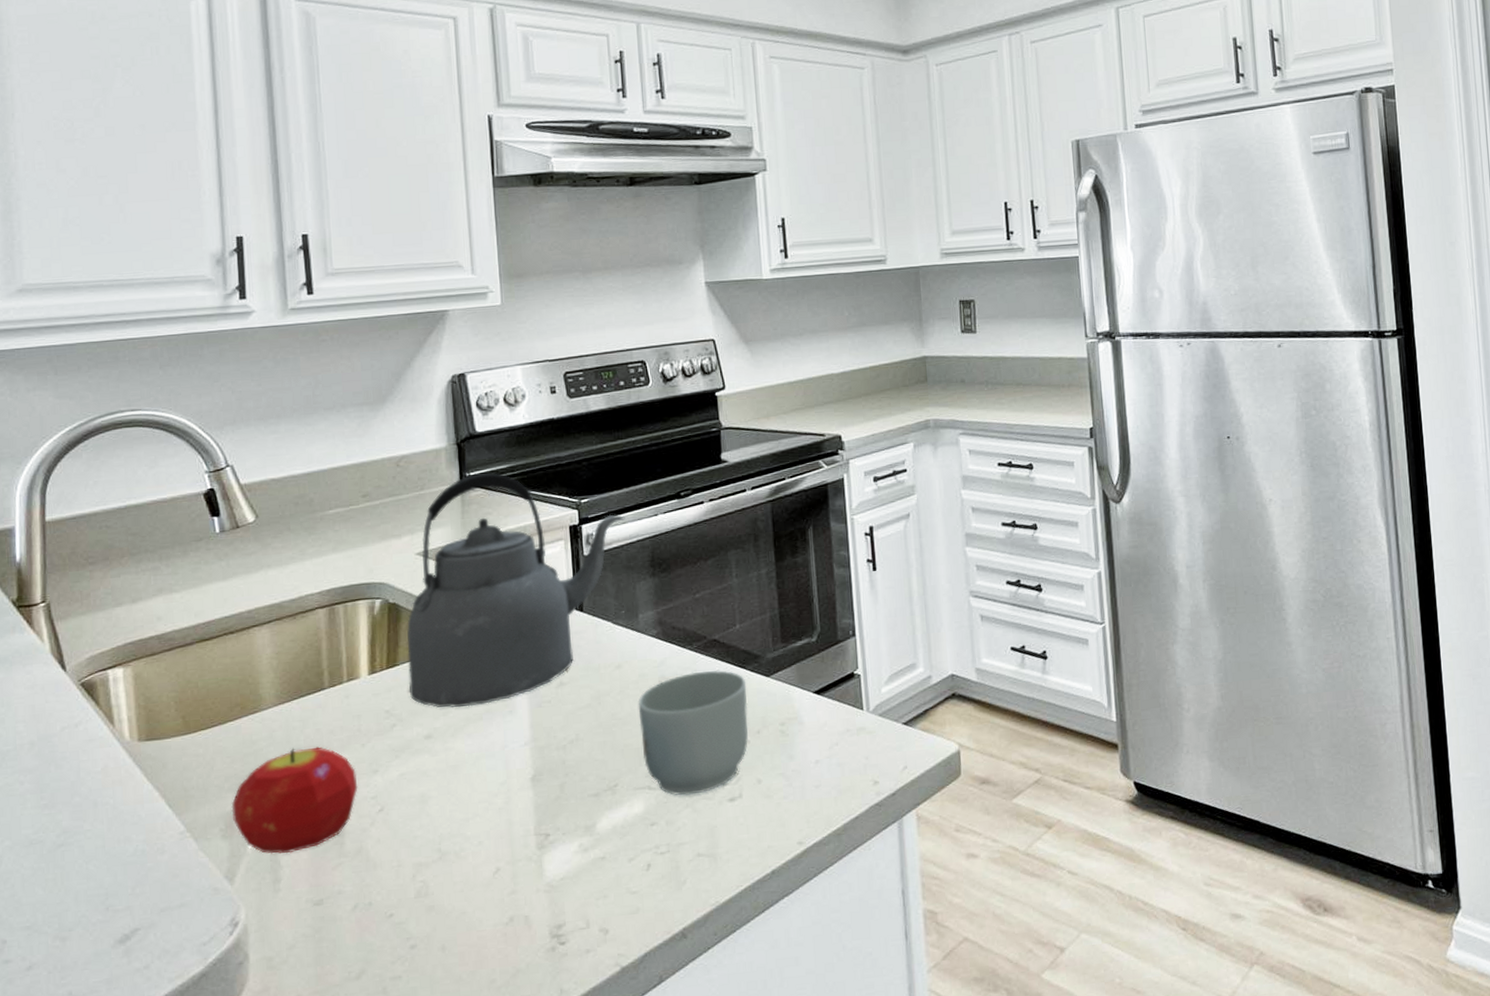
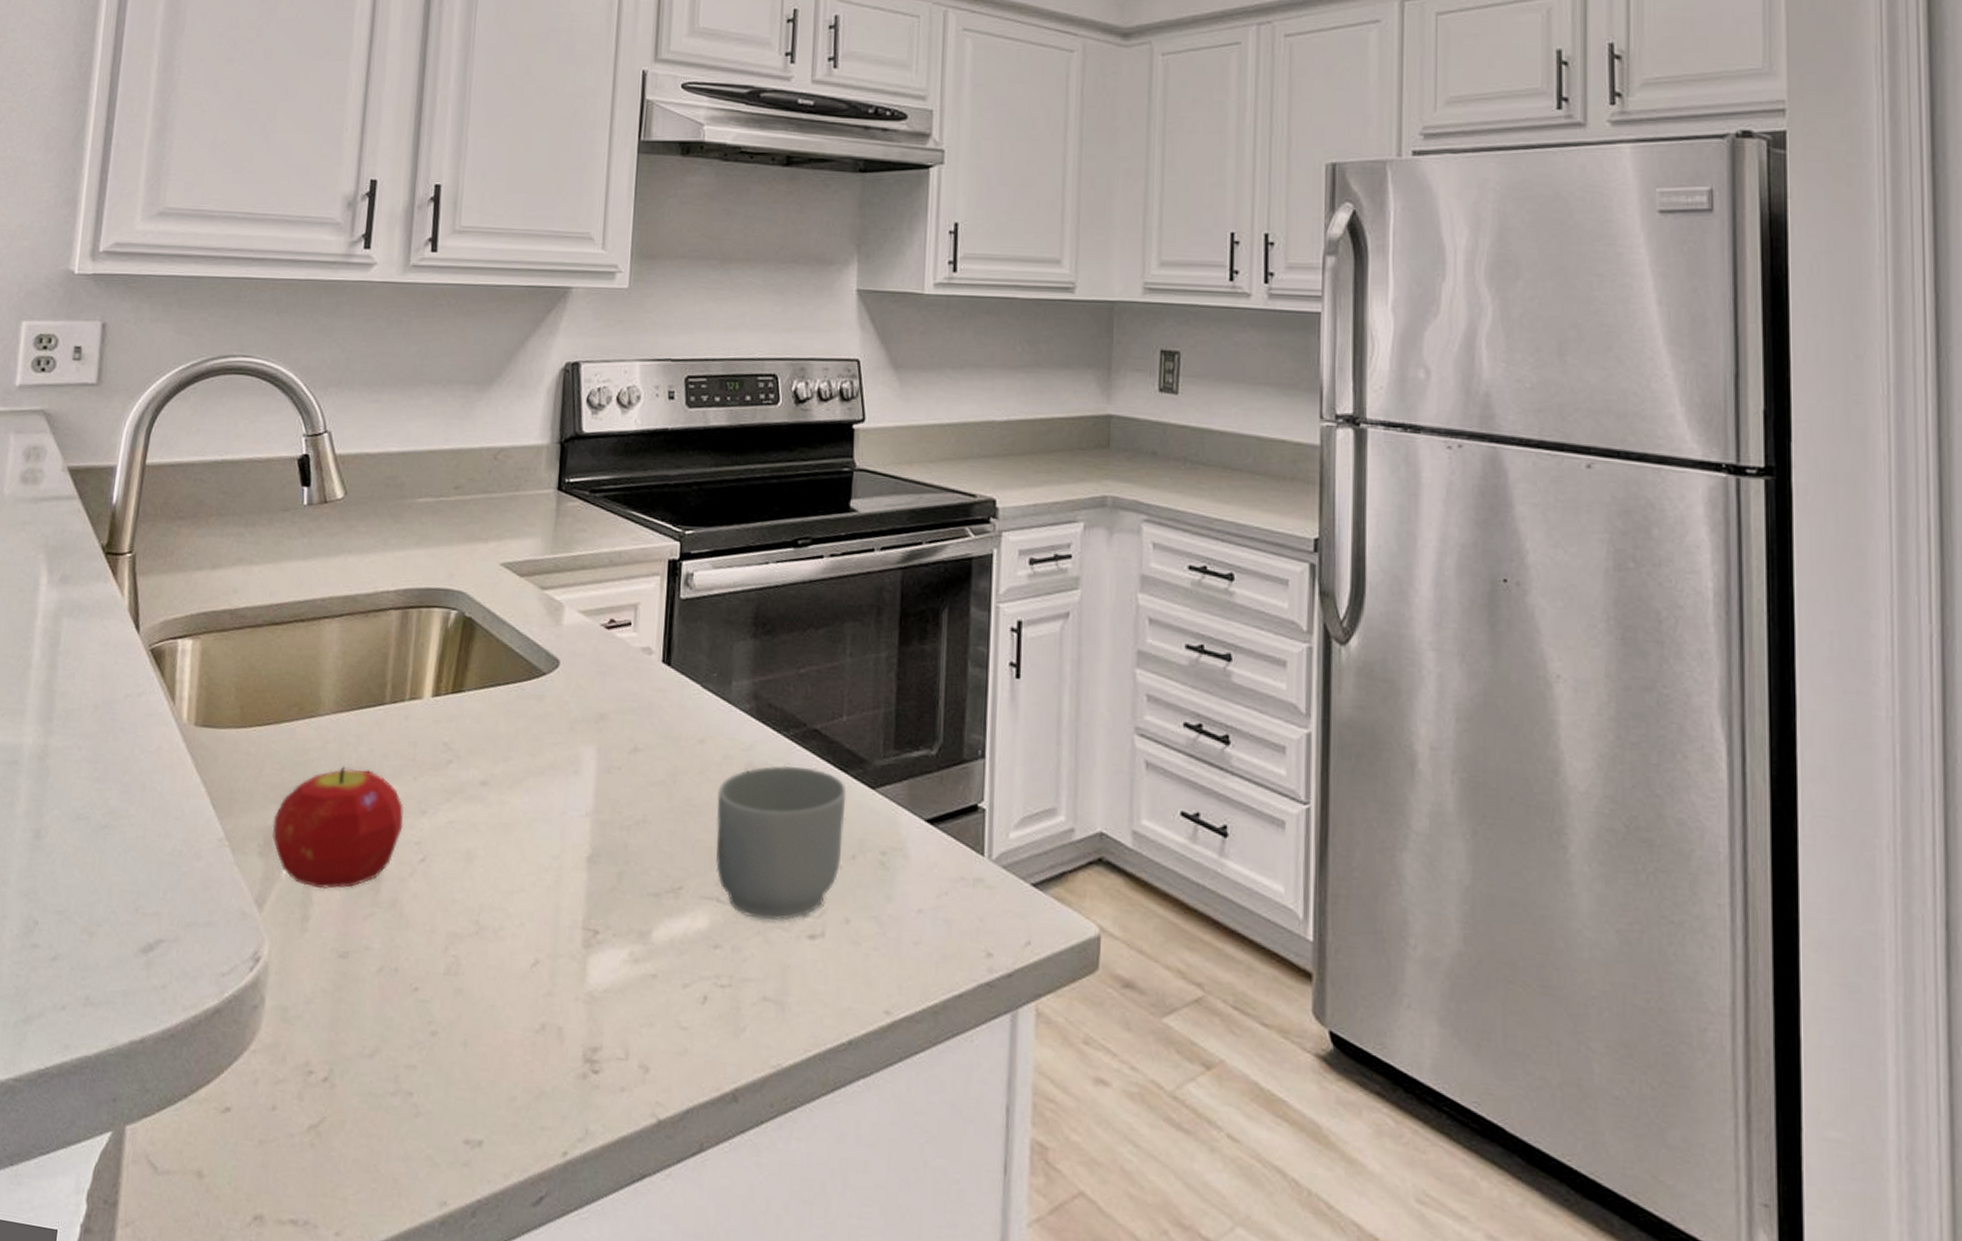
kettle: present [407,472,625,708] -> none [472,480,732,757]

